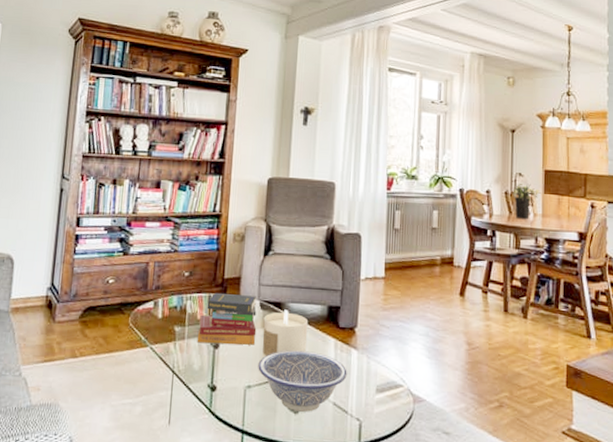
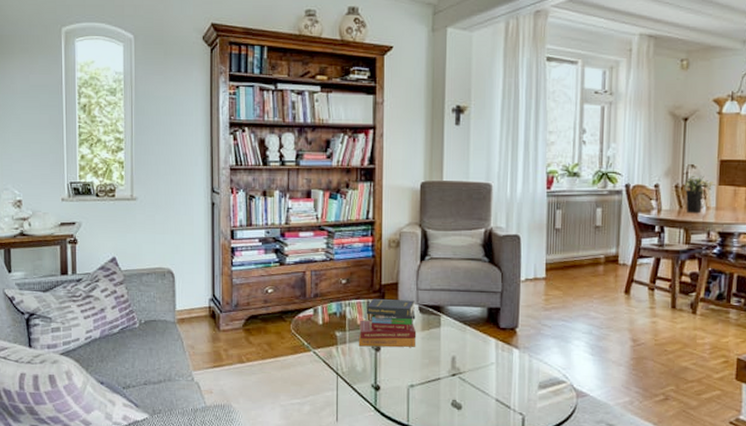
decorative bowl: present [258,350,347,412] -> none [420,351,509,408]
candle: present [262,309,309,359] -> none [423,312,468,360]

